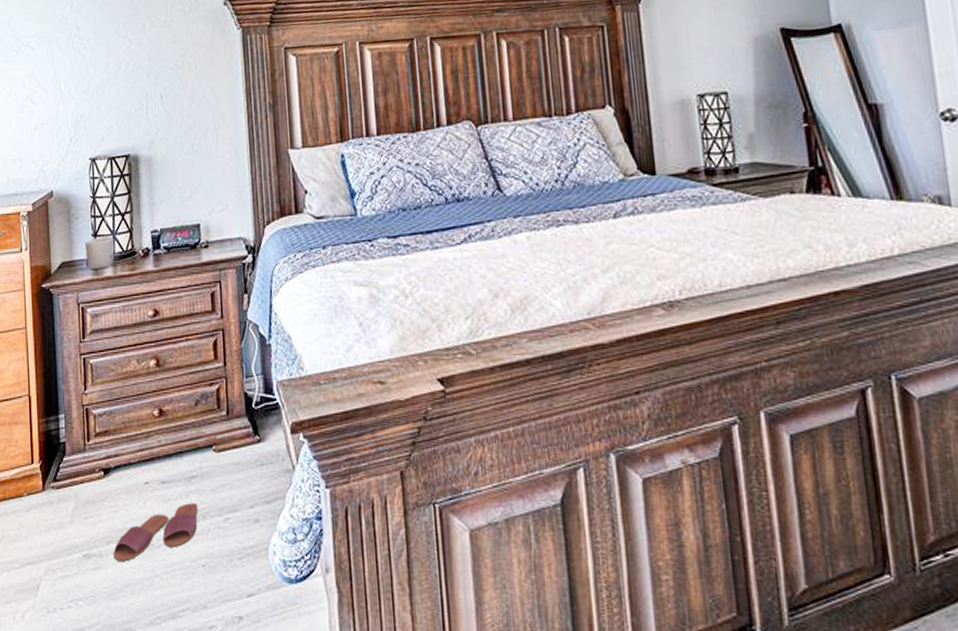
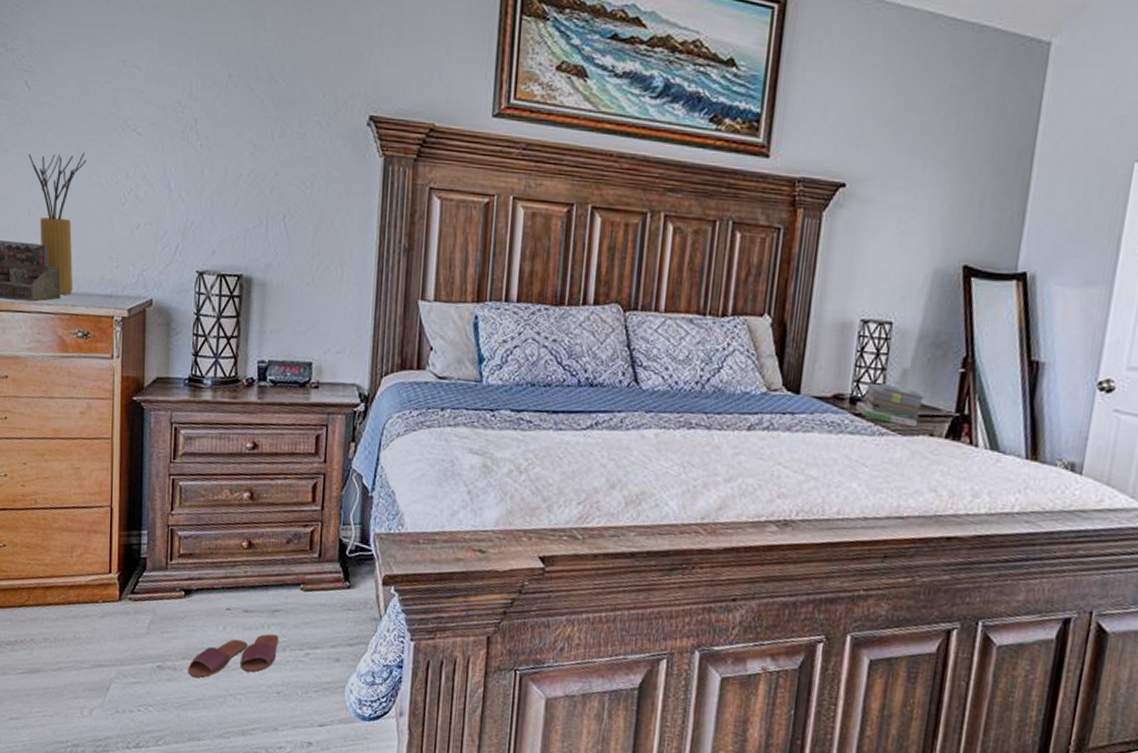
mug: present [84,237,115,269] -> none [183,357,217,392]
books: none [711,150,776,189] -> present [855,382,924,428]

